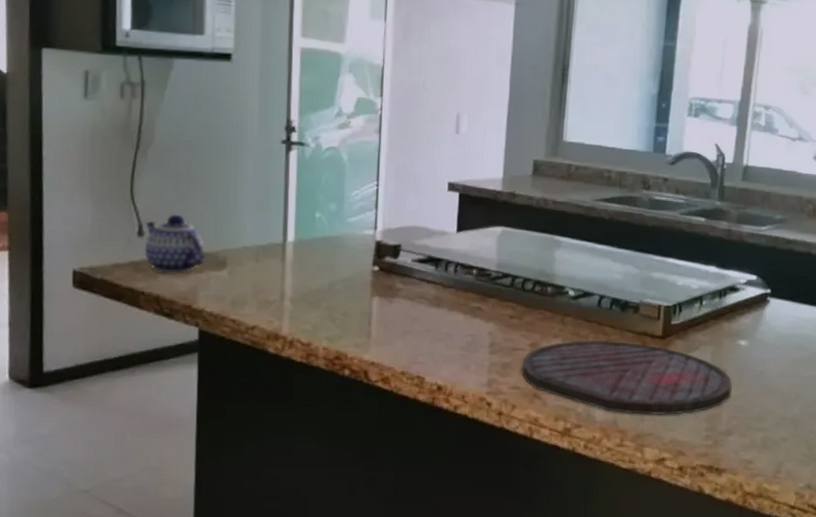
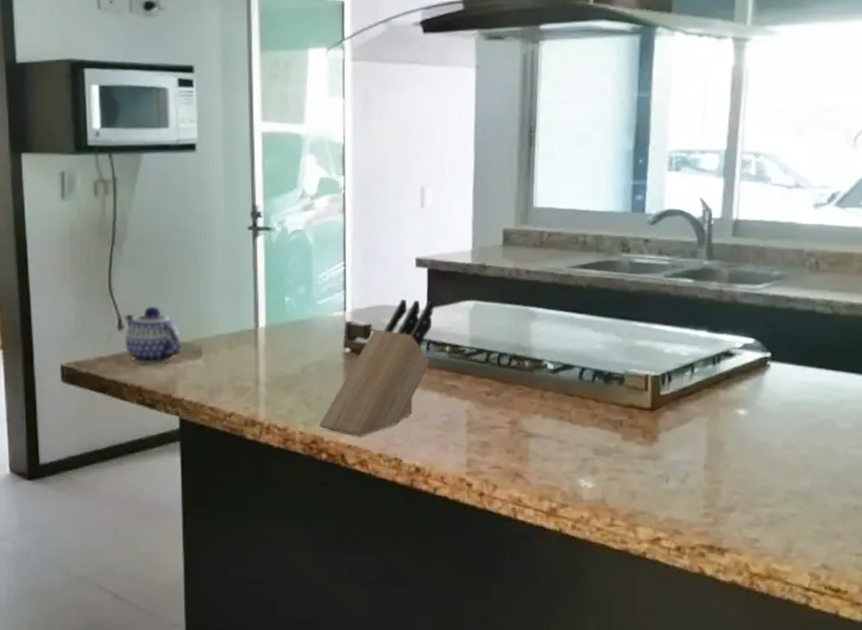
knife block: none [343,222,463,354] -> present [319,299,434,436]
cutting board: present [521,340,733,416] -> none [501,414,732,493]

